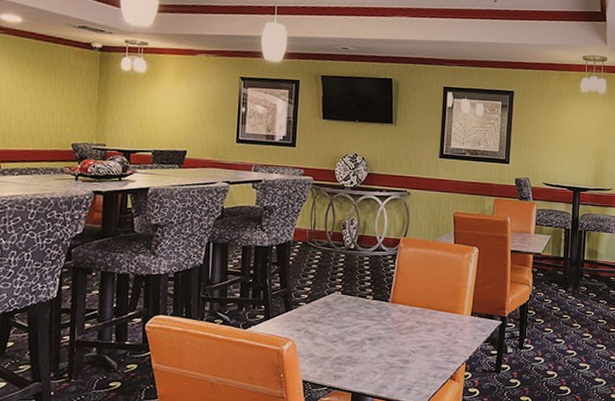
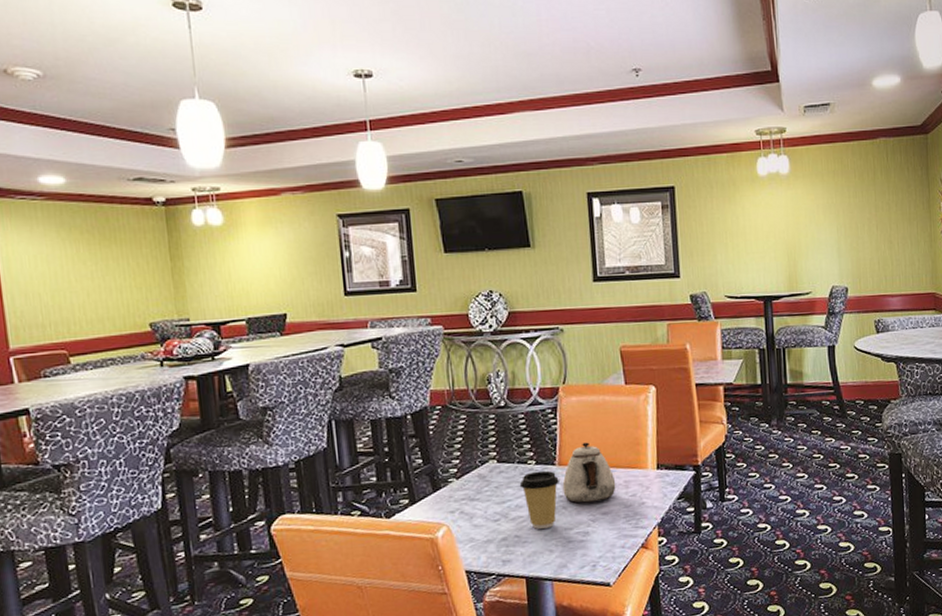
coffee cup: none [357,305,390,354] -> present [519,470,559,530]
teapot: none [392,287,436,336] -> present [562,442,616,504]

